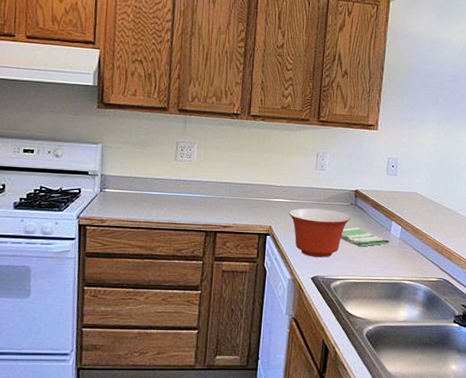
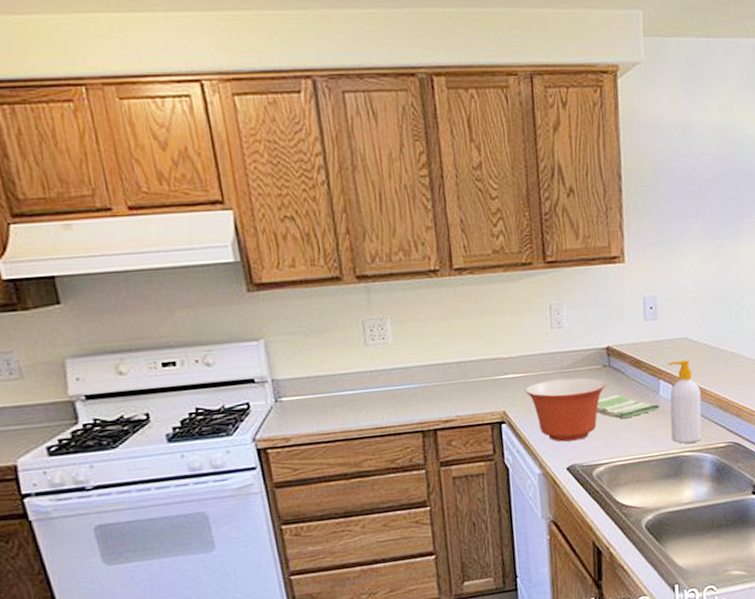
soap bottle: none [395,209,423,274] -> present [668,360,702,443]

